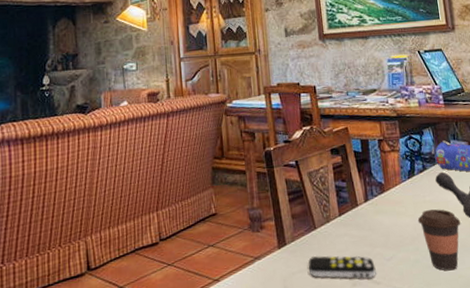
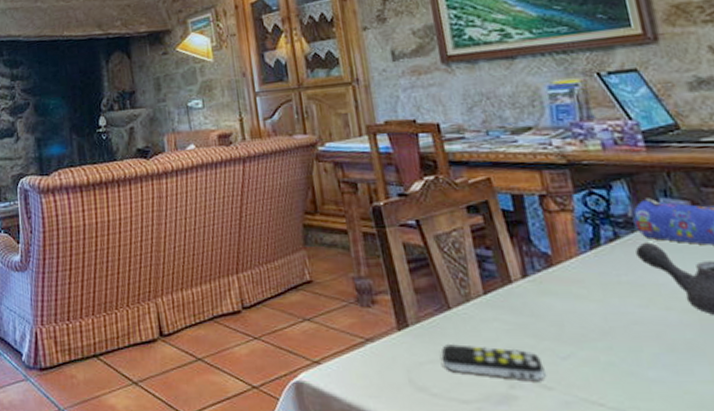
coffee cup: present [417,209,461,271] -> none [609,294,685,383]

